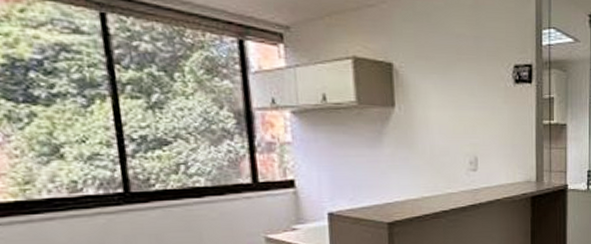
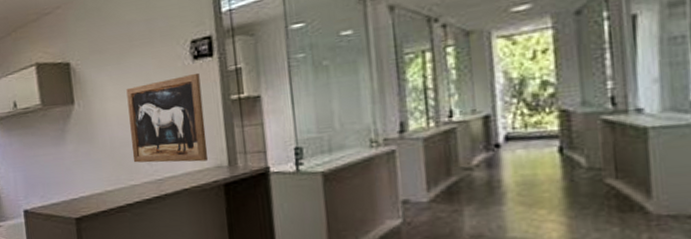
wall art: none [450,95,520,176] -> present [126,73,208,163]

